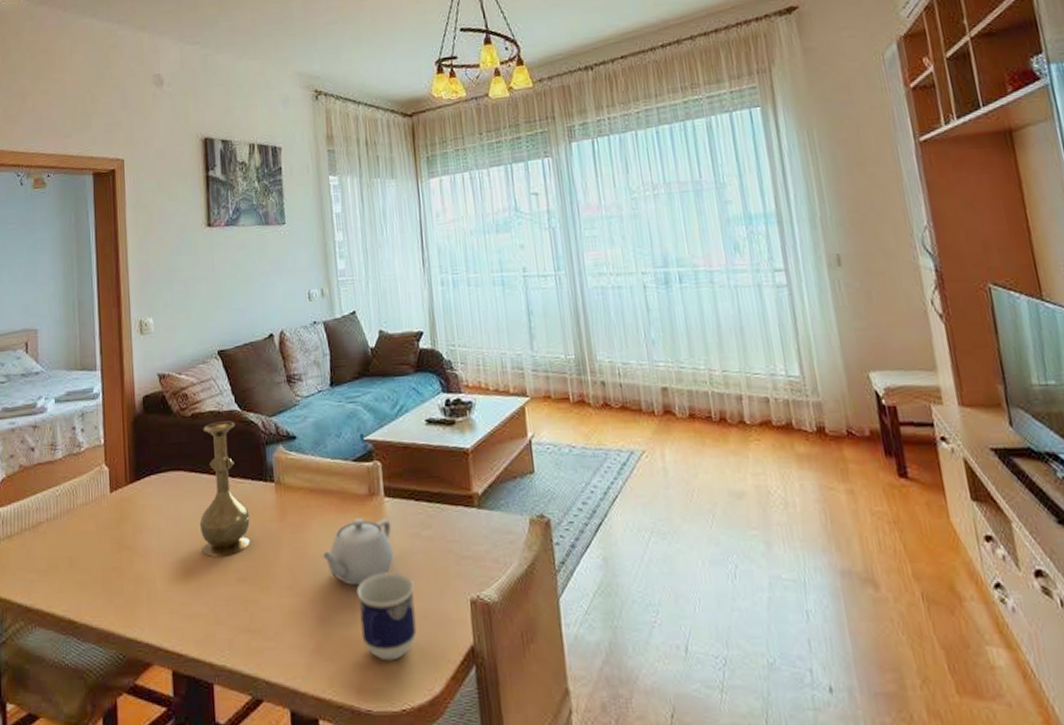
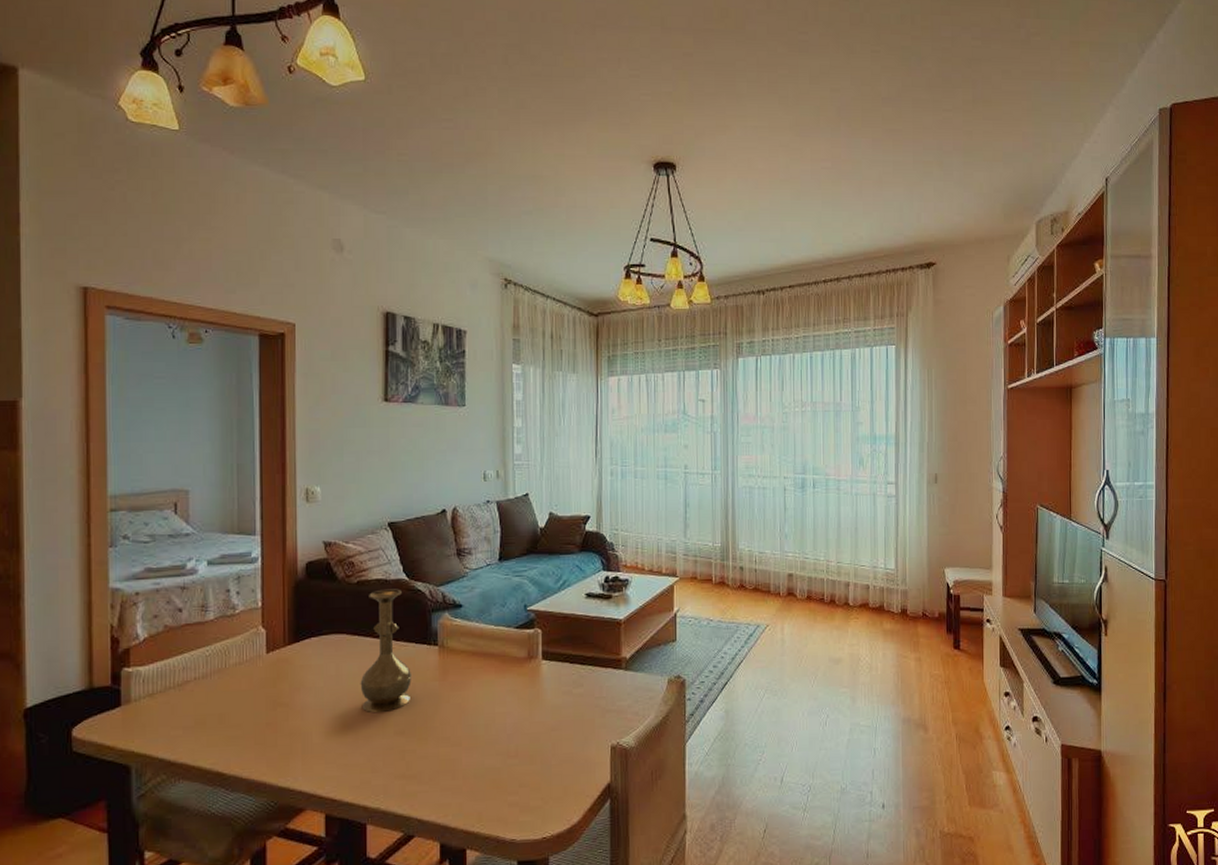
teapot: present [321,518,394,586] -> none [478,678,547,736]
cup: present [356,572,417,661] -> none [510,724,562,798]

